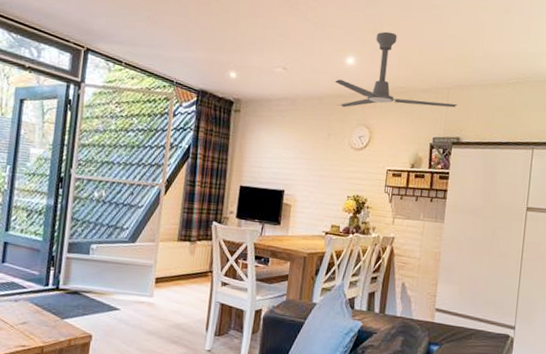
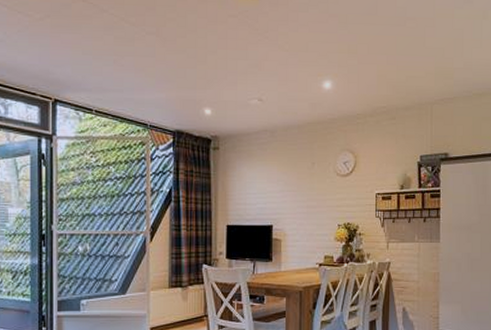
ceiling fan: present [335,31,458,108] -> none [314,51,443,134]

